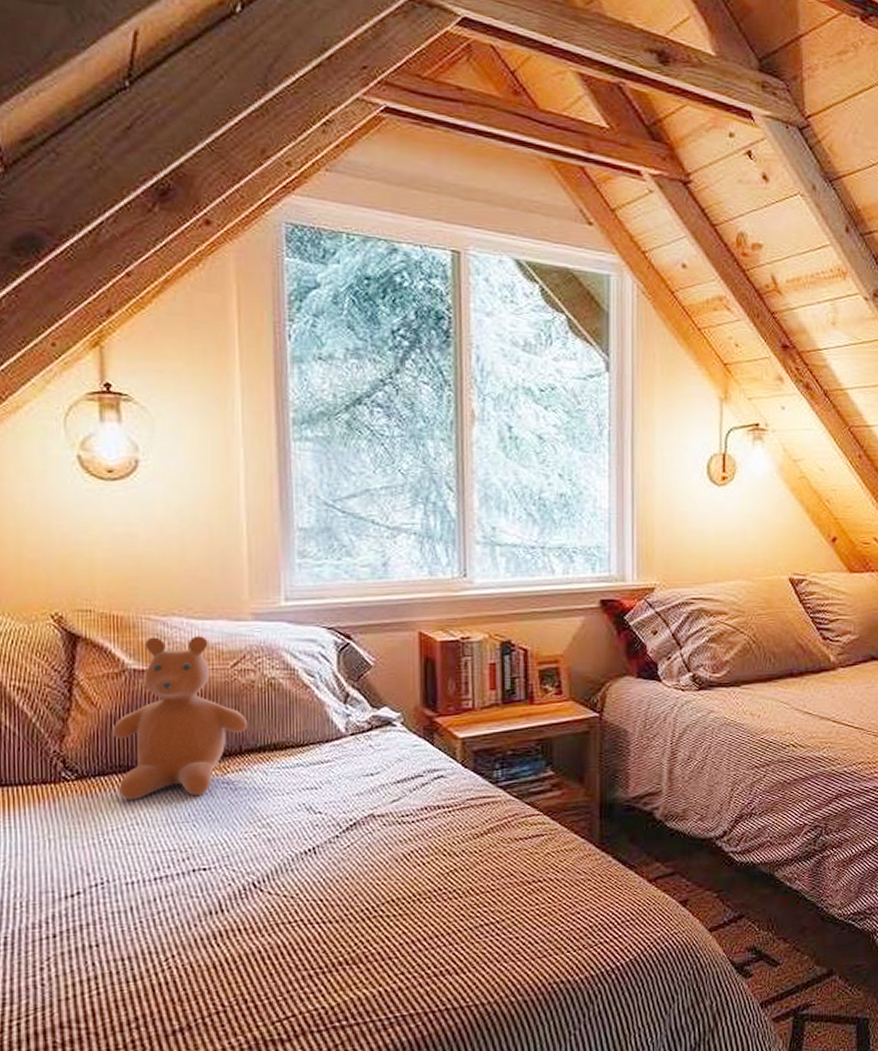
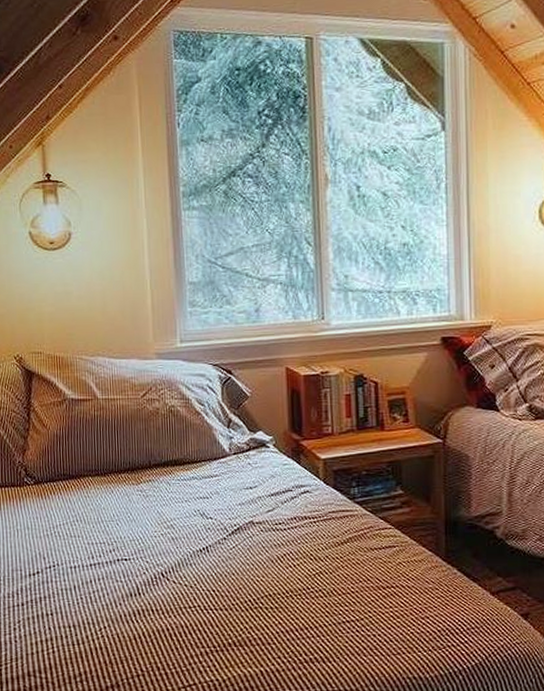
teddy bear: present [112,636,248,800] -> none [58,372,155,501]

